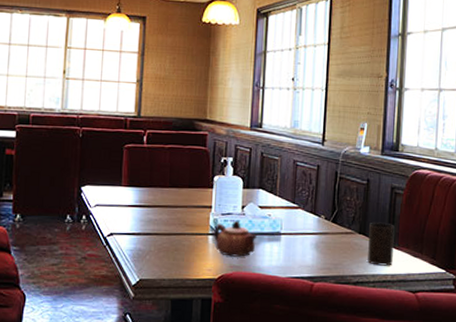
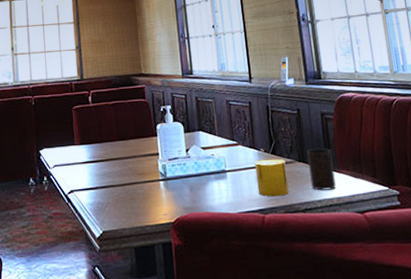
teapot: present [214,220,257,257] -> none [164,163,204,199]
cup: none [311,226,345,266] -> present [255,158,289,197]

